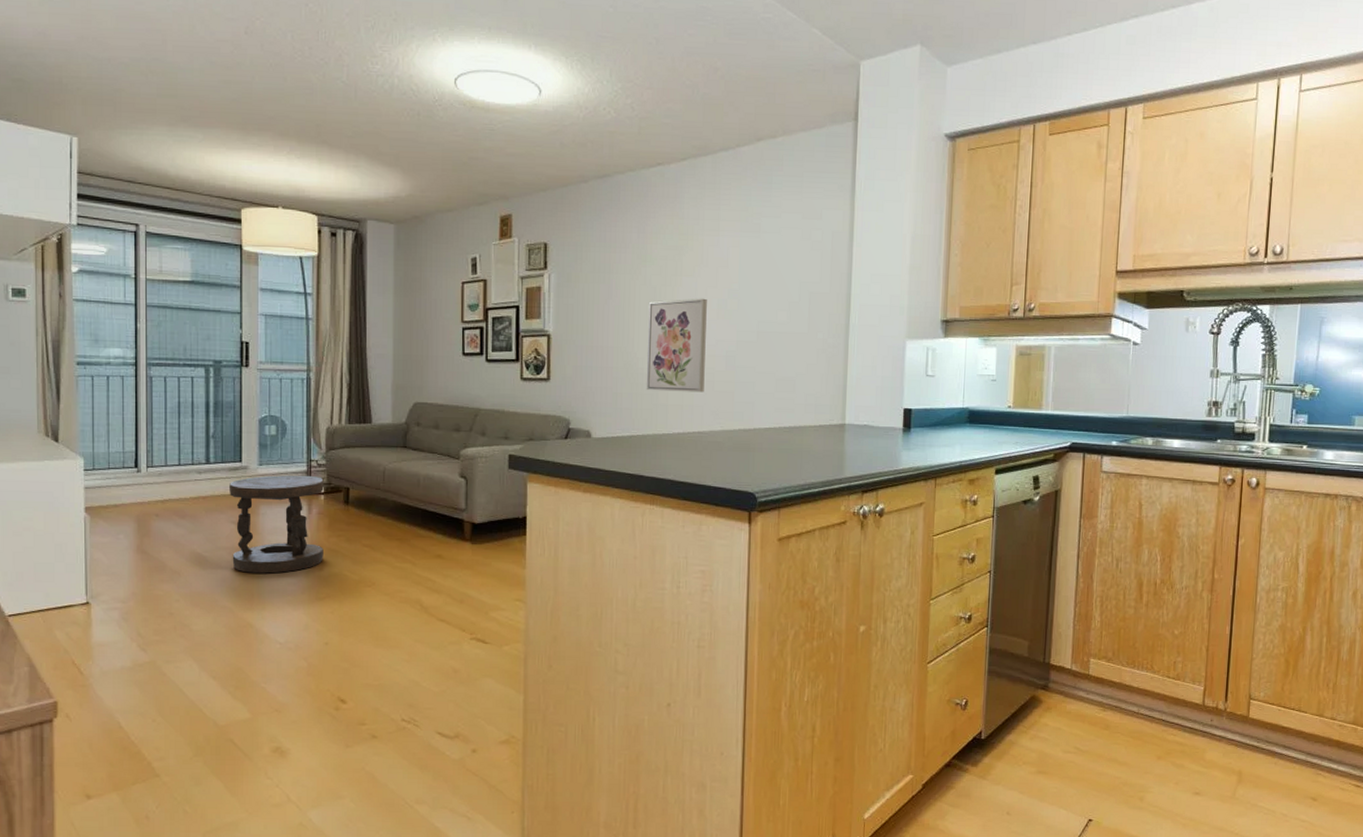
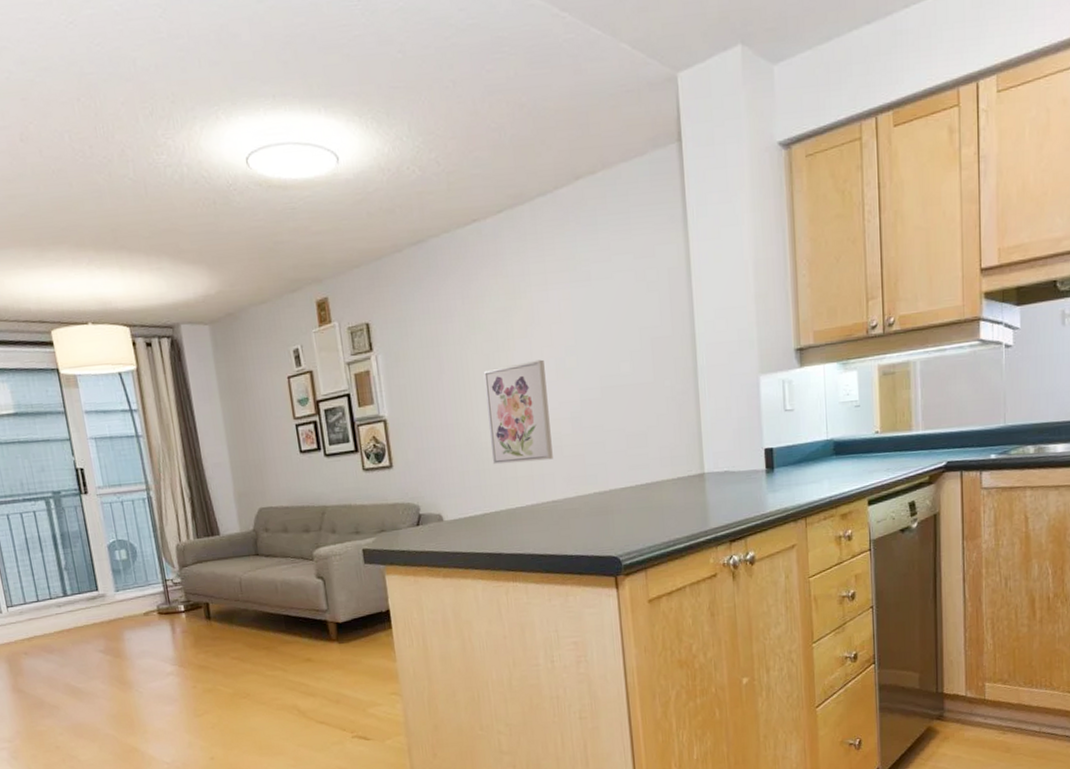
stool: present [230,475,324,574] -> none [90,595,195,699]

